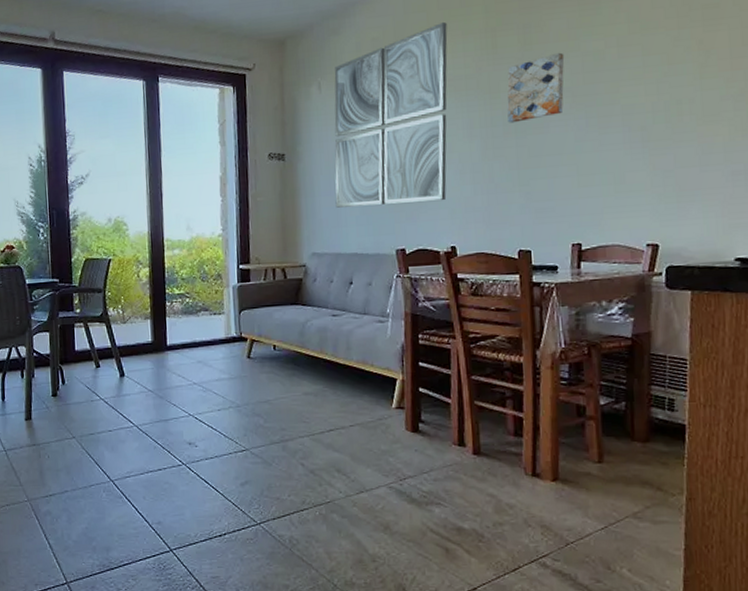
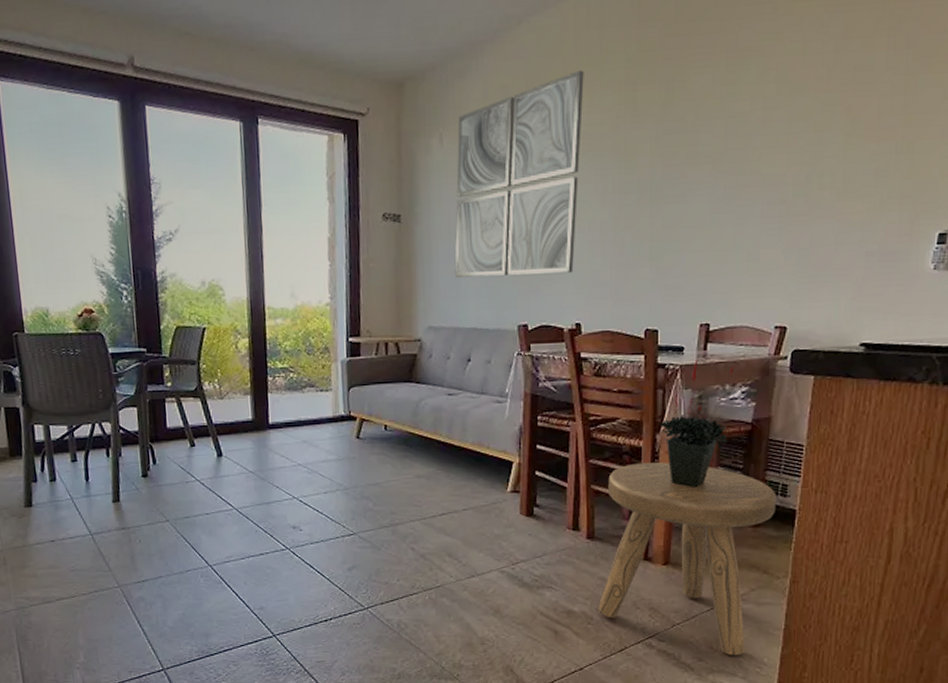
stool: none [488,378,665,578] -> present [598,462,777,656]
wall art: present [507,52,565,123] -> none [643,112,707,190]
potted plant: none [539,276,610,404] -> present [659,358,735,488]

